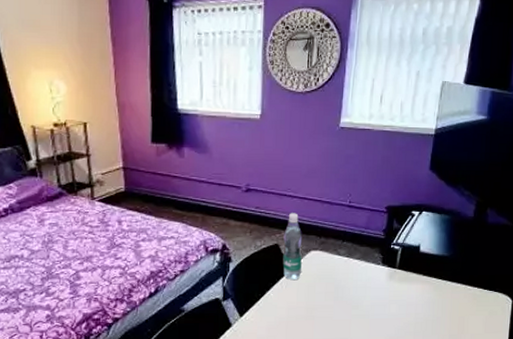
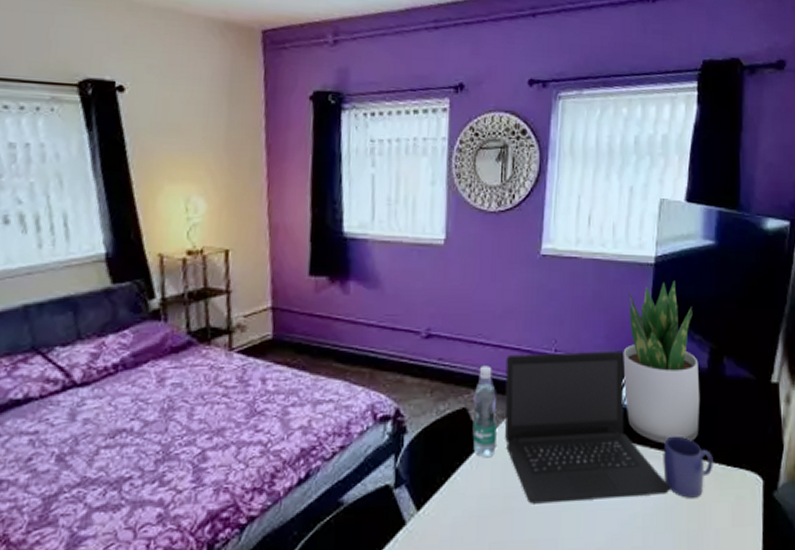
laptop: none [308,202,437,314] -> present [504,350,670,504]
planter: none [404,148,466,273] -> present [623,280,700,444]
mug: none [432,267,473,312] -> present [663,436,713,498]

